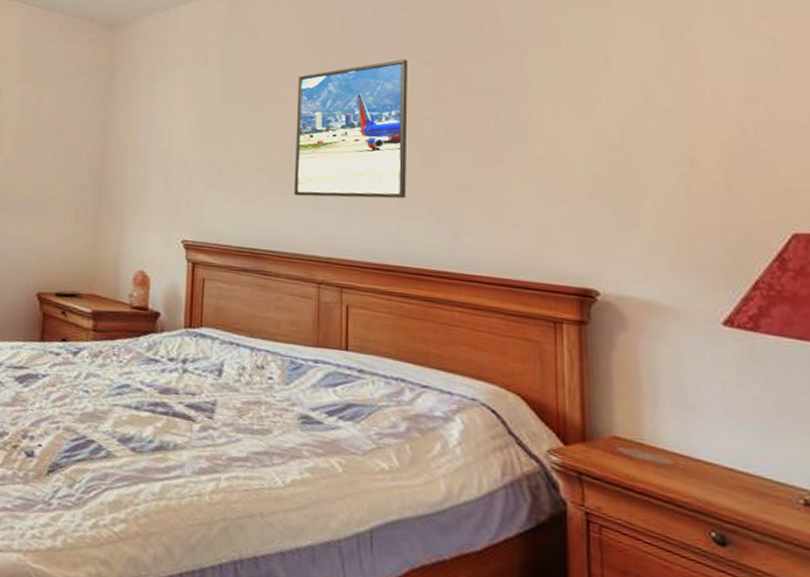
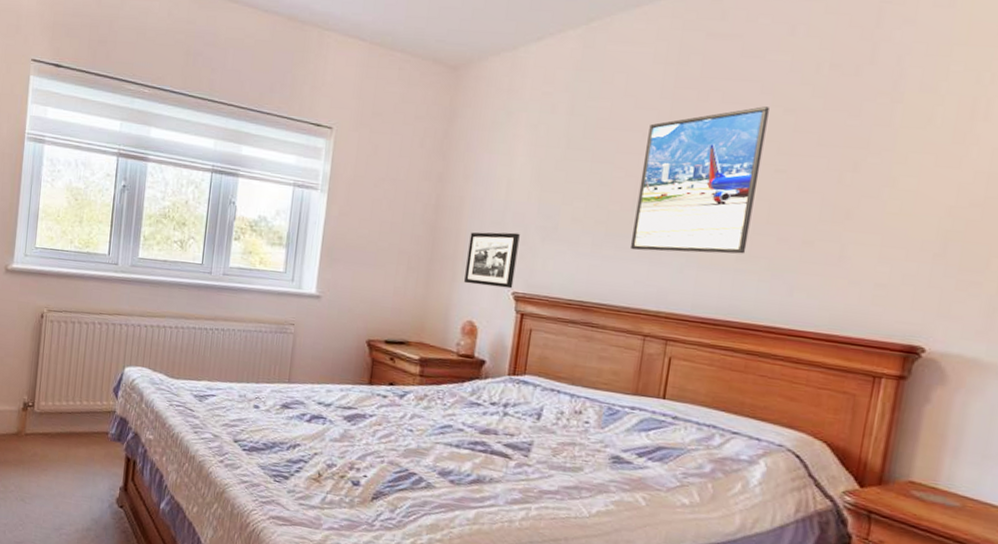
picture frame: none [133,180,185,237] -> present [464,232,520,289]

